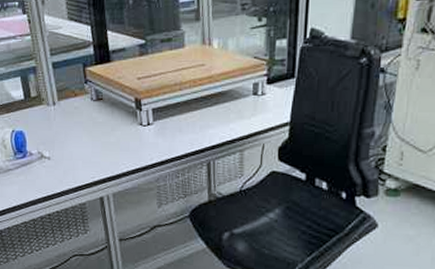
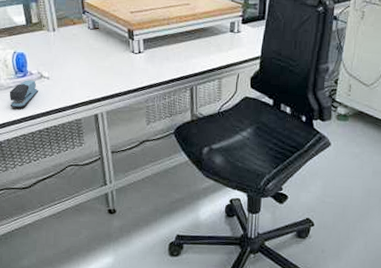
stapler: none [8,161,39,193] -> present [9,80,39,109]

